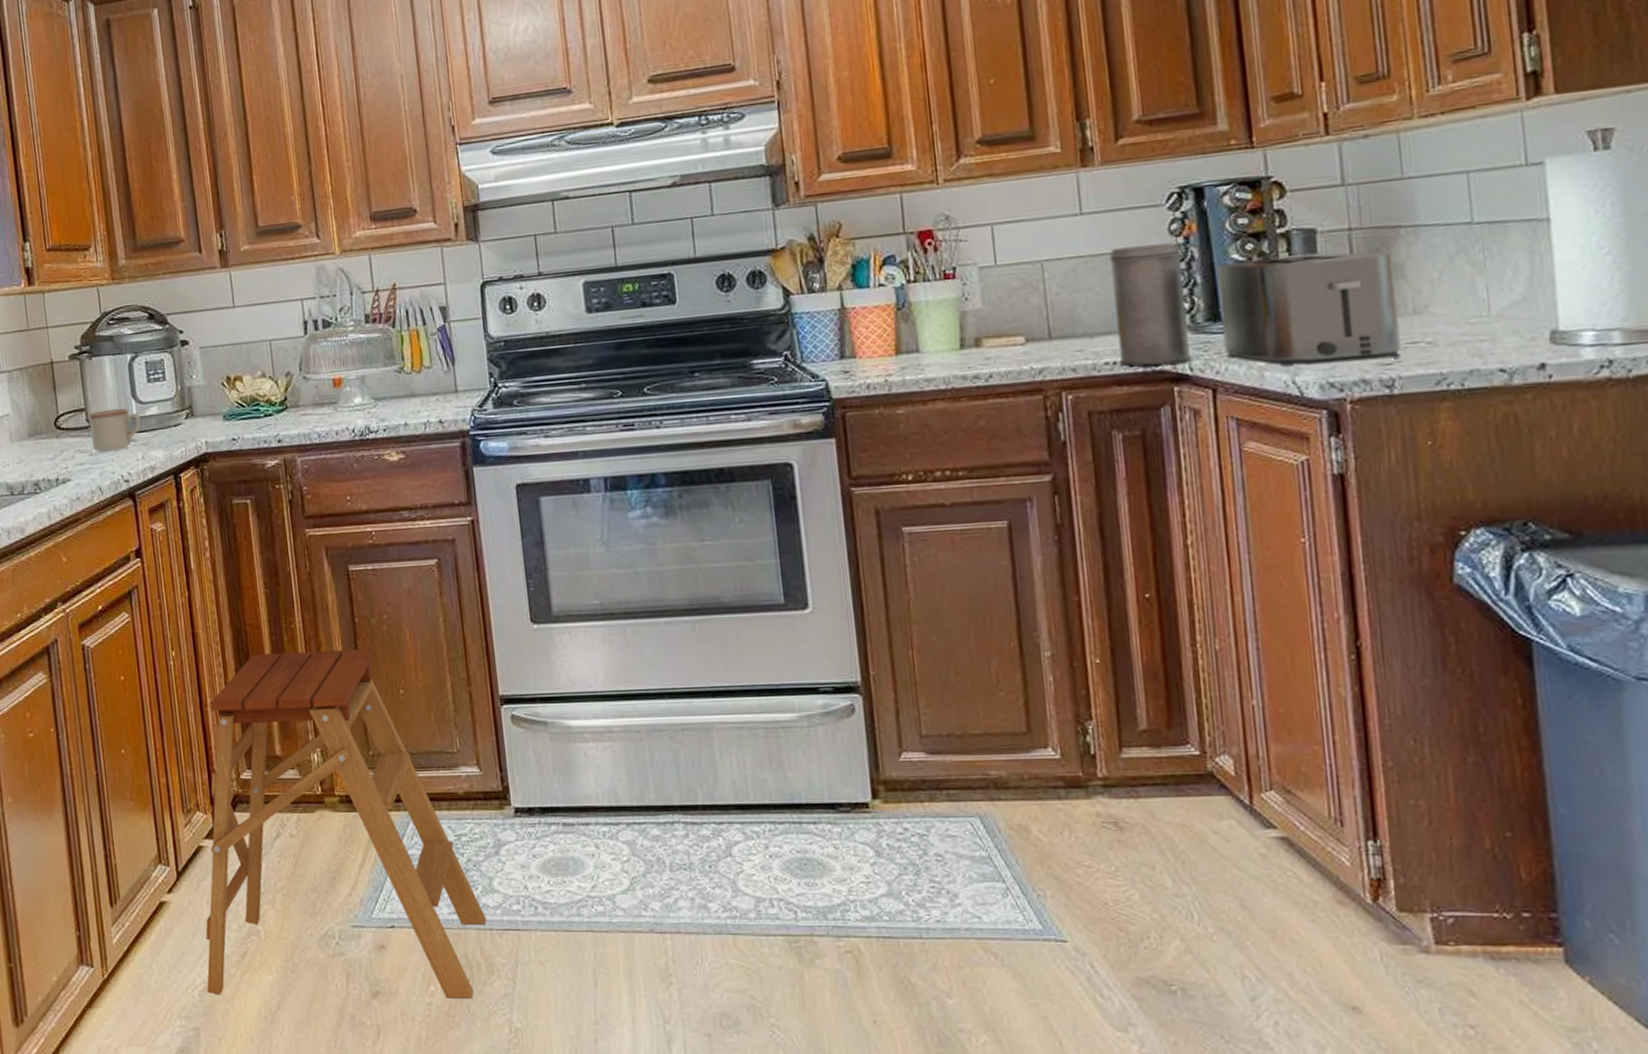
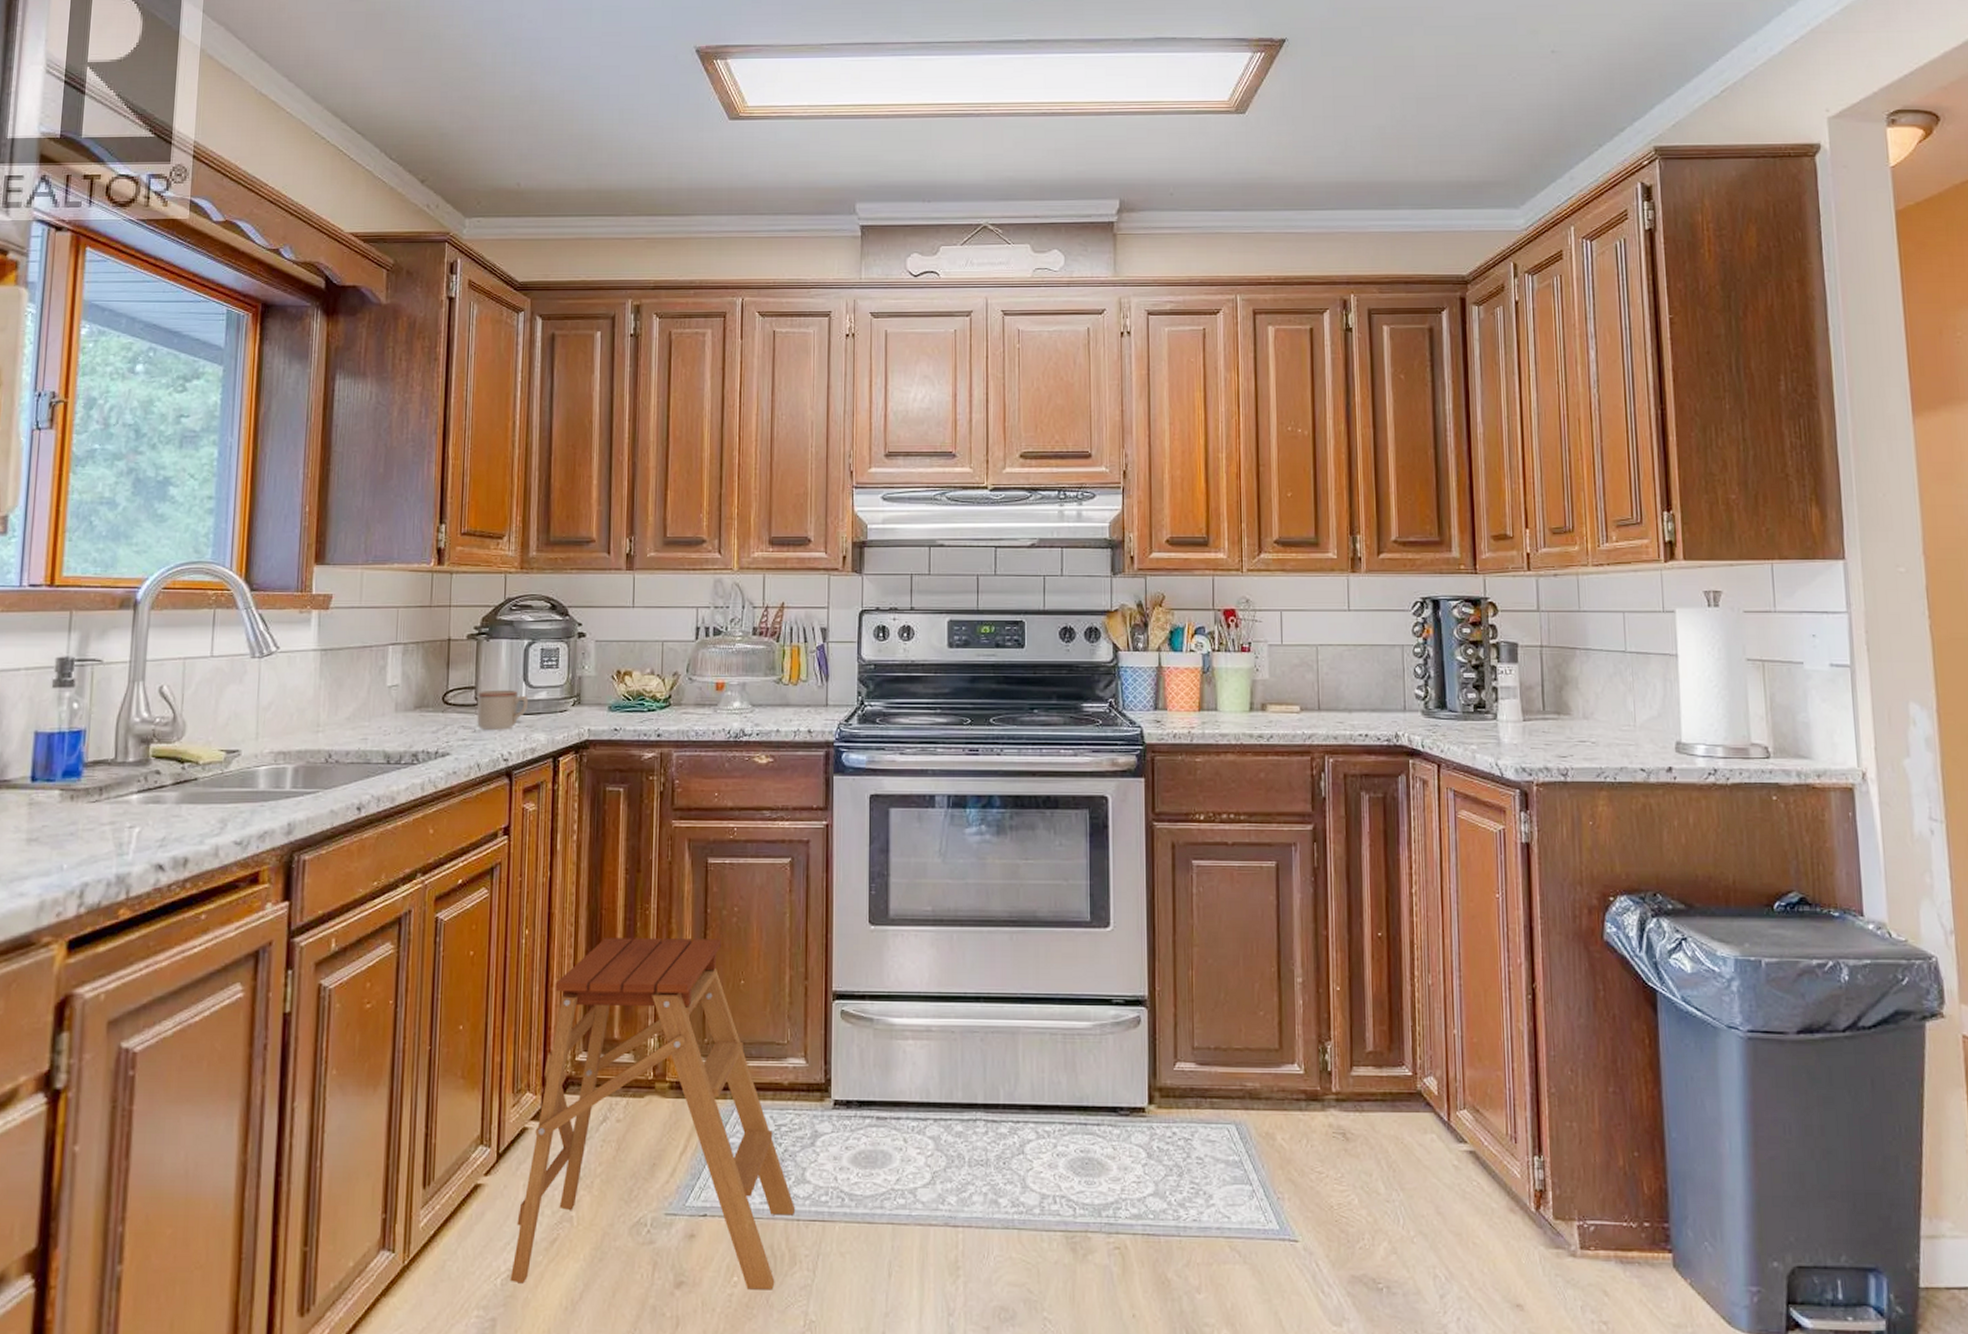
canister: present [1109,242,1192,367] -> none [1367,642,1424,742]
toaster: present [1216,252,1402,367] -> none [1445,662,1574,752]

